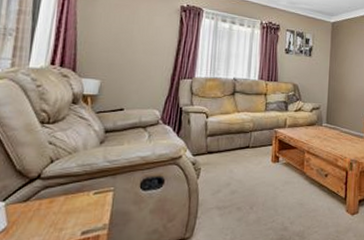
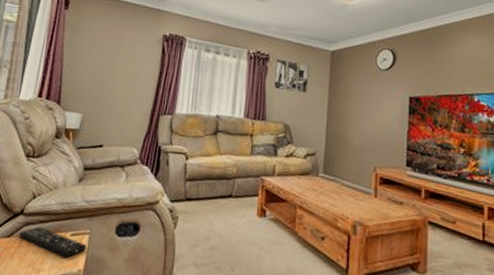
remote control: none [36,189,111,215] -> present [18,227,87,258]

